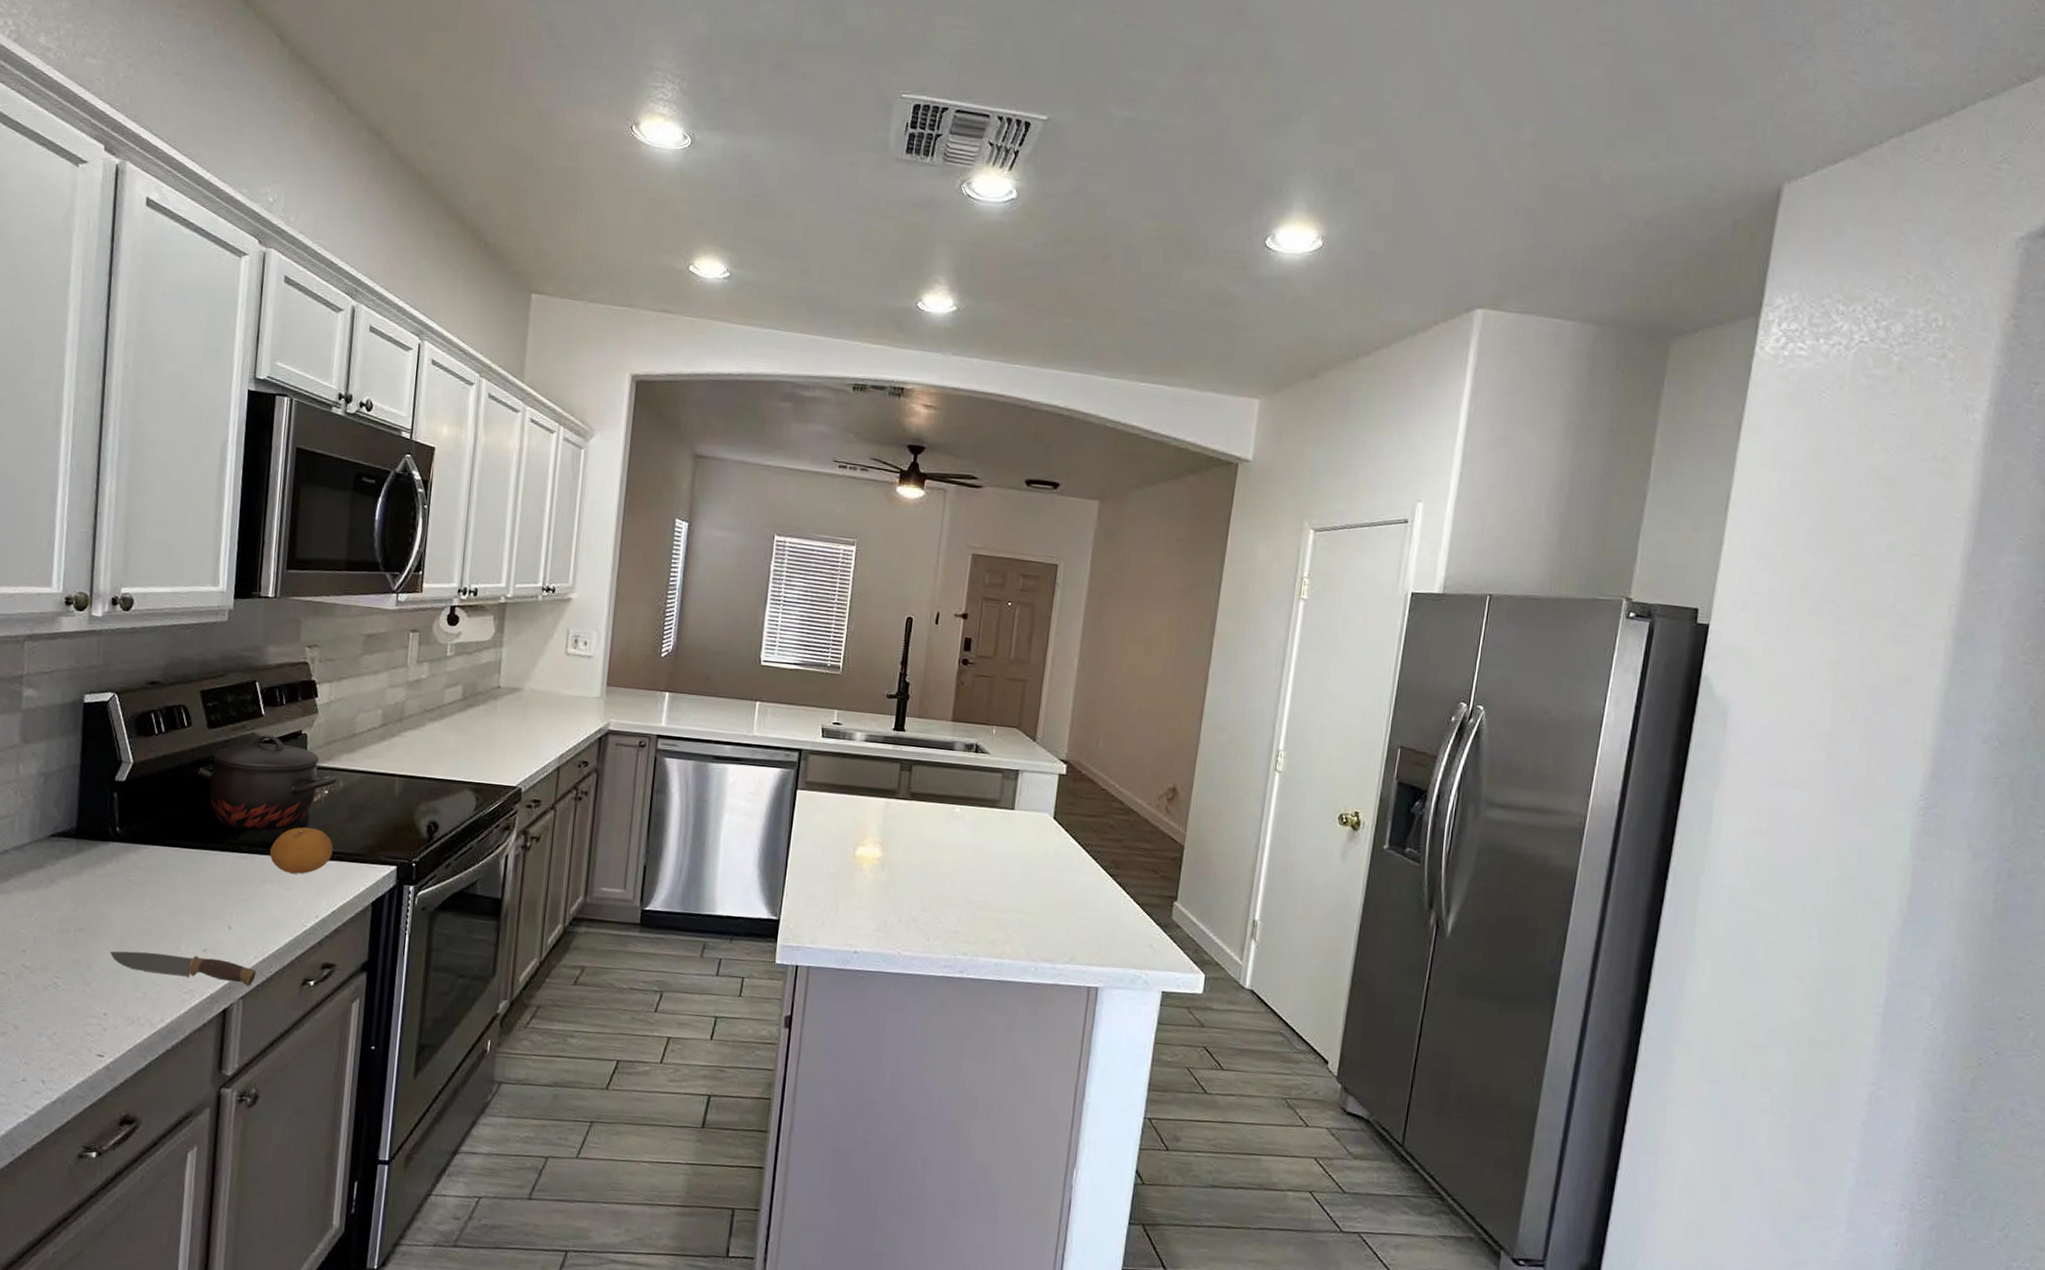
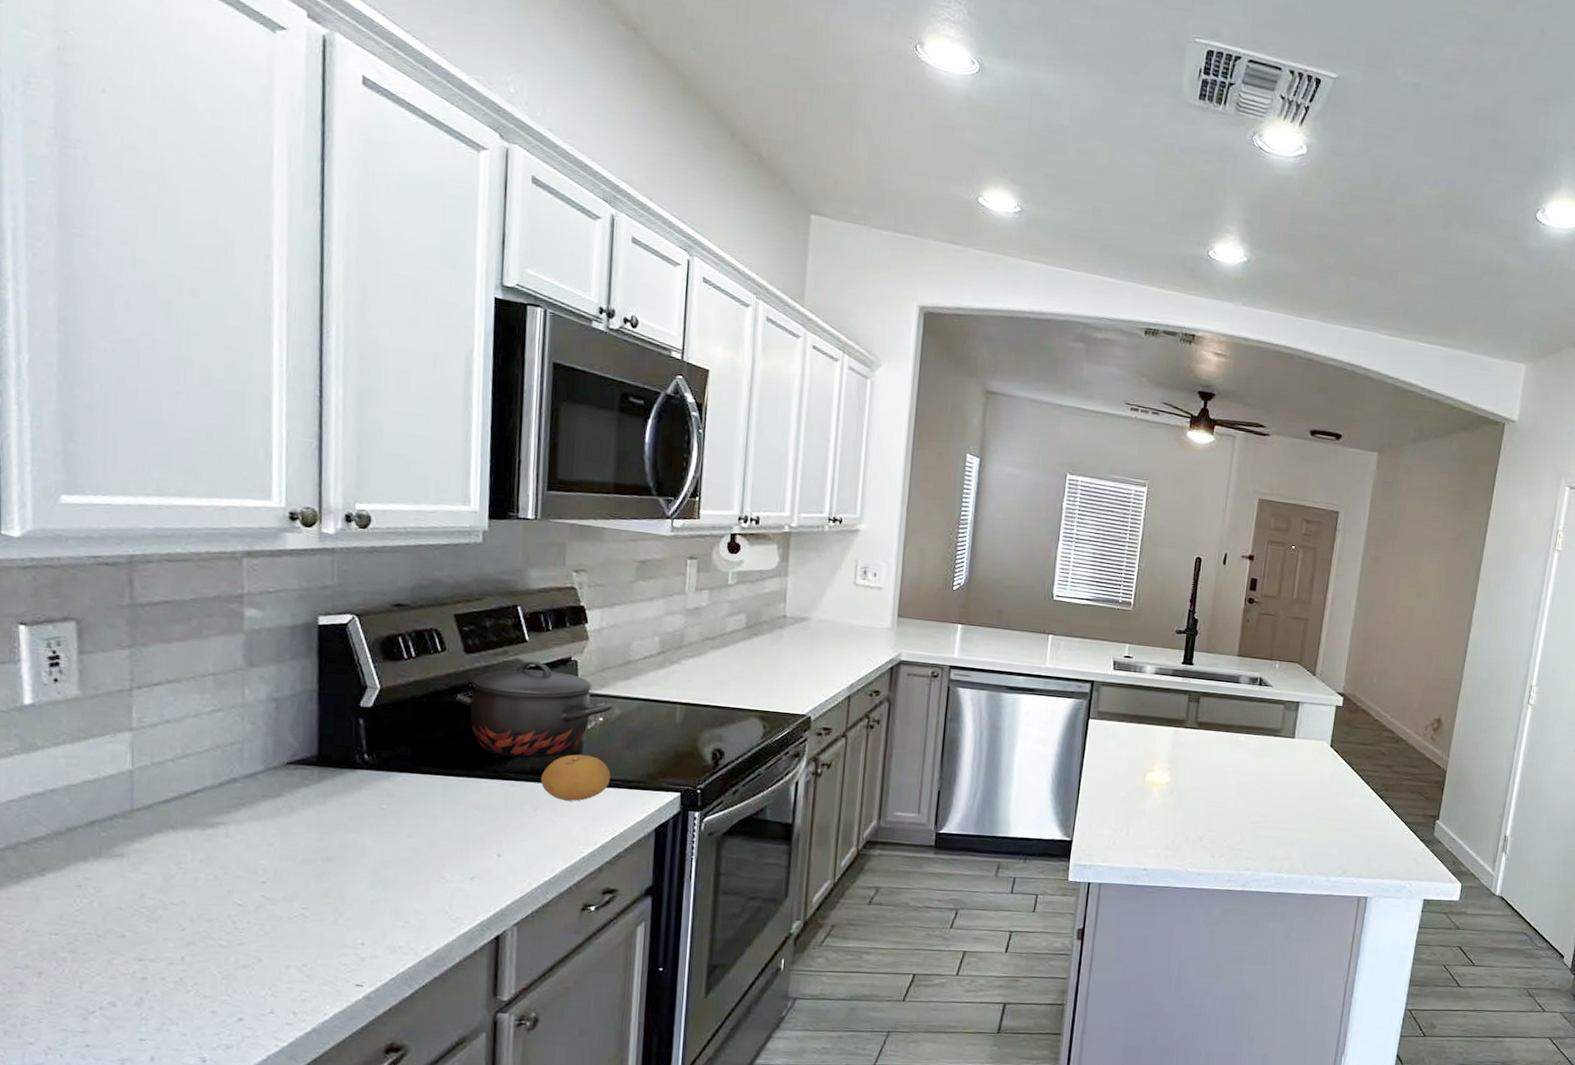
knife: present [110,951,256,986] -> none [364,880,531,913]

